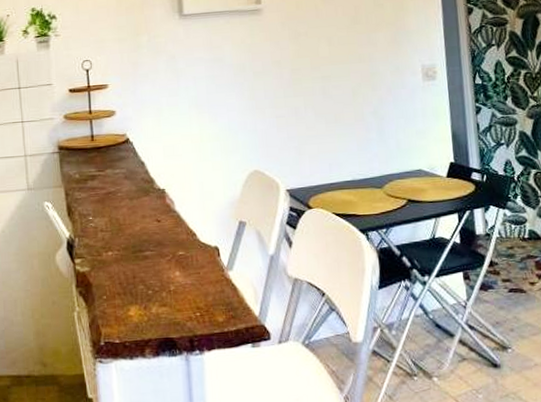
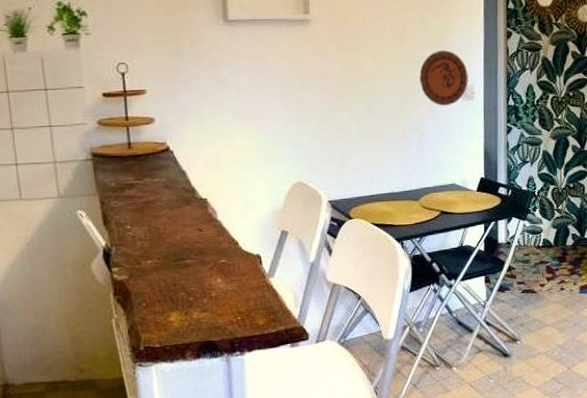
decorative plate: none [376,31,429,88] -> present [419,50,468,106]

